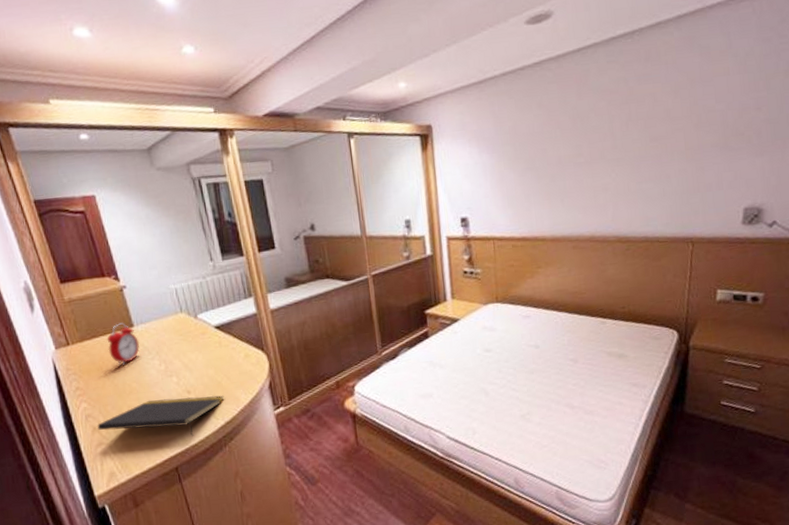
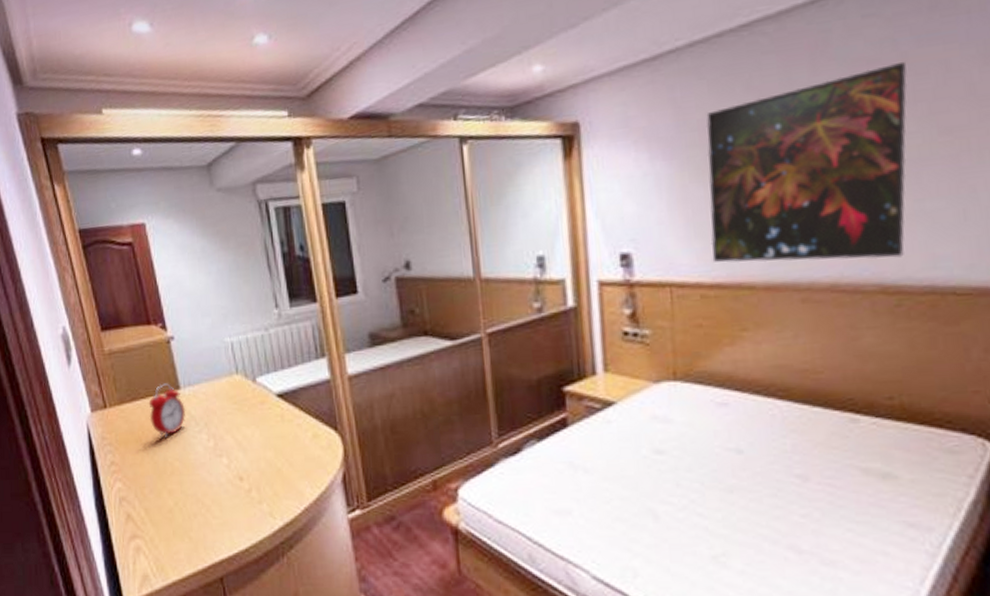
notepad: present [96,395,224,436] -> none [131,485,285,538]
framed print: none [514,93,633,223] -> present [706,61,907,263]

